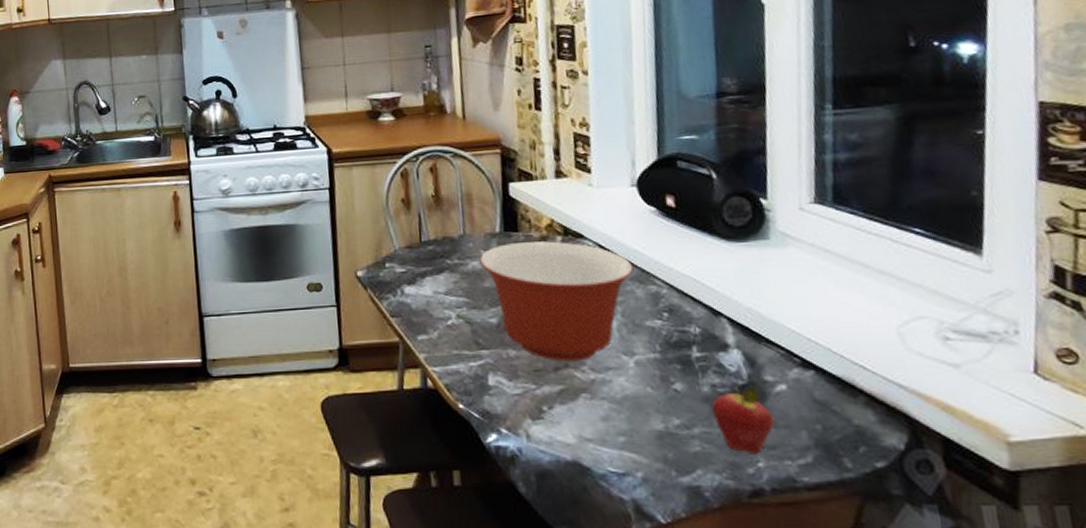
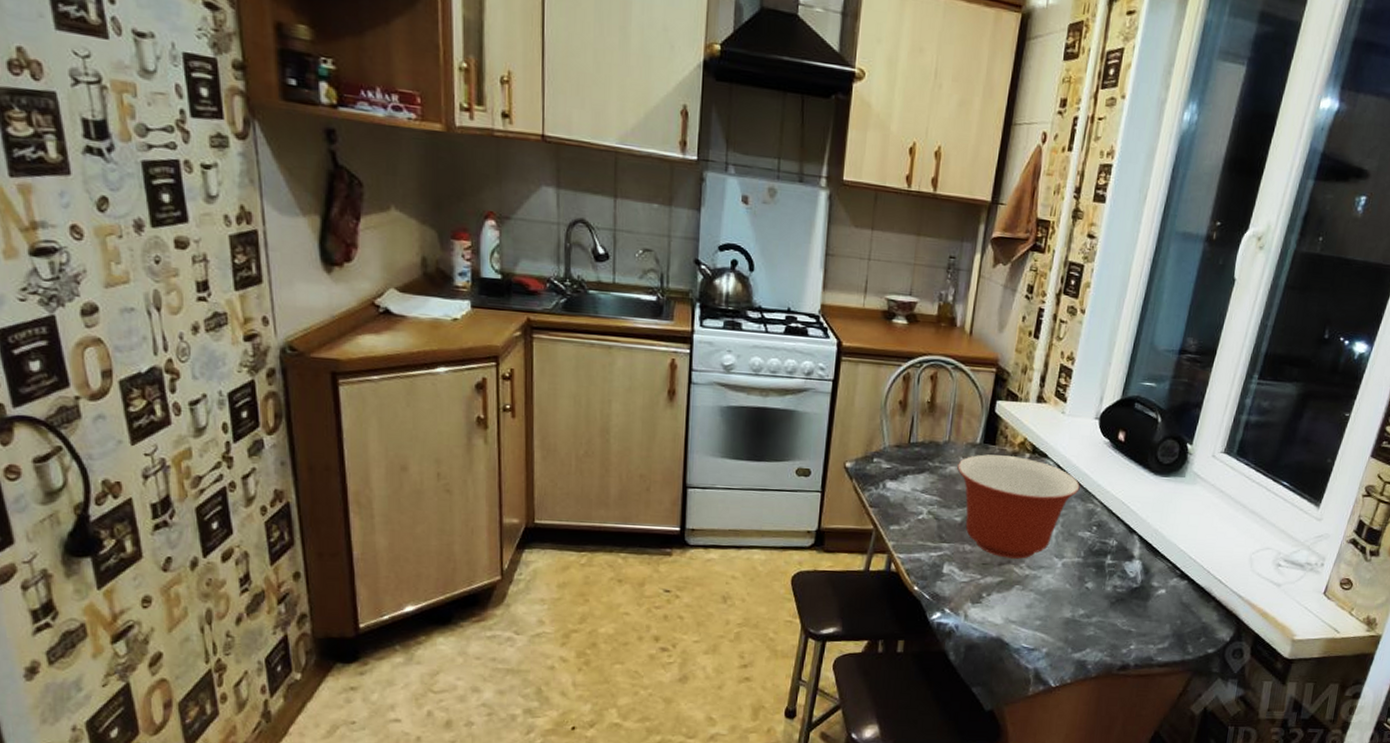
fruit: present [711,386,775,454] -> none [1108,589,1151,639]

